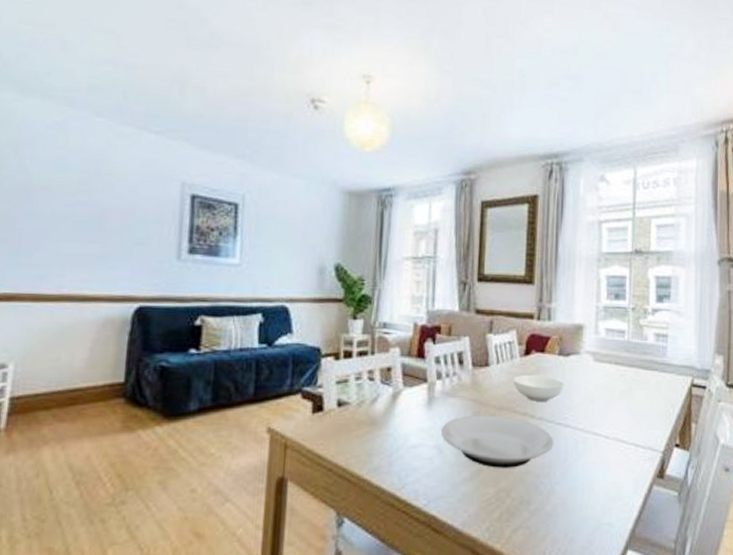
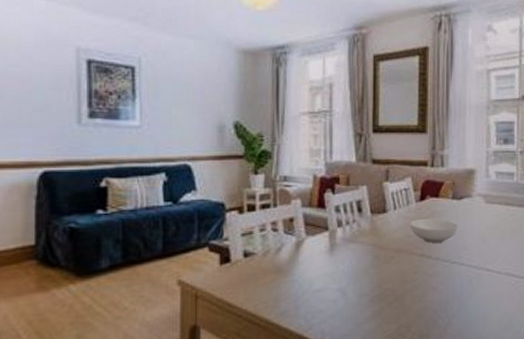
plate: present [440,415,554,468] -> none [343,258,450,306]

